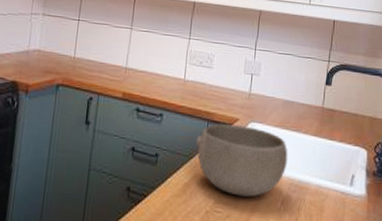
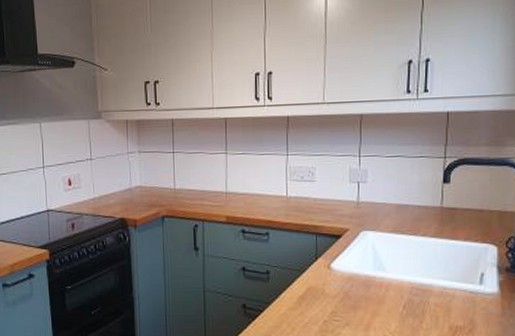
bowl: present [196,123,288,197] -> none [306,235,406,304]

